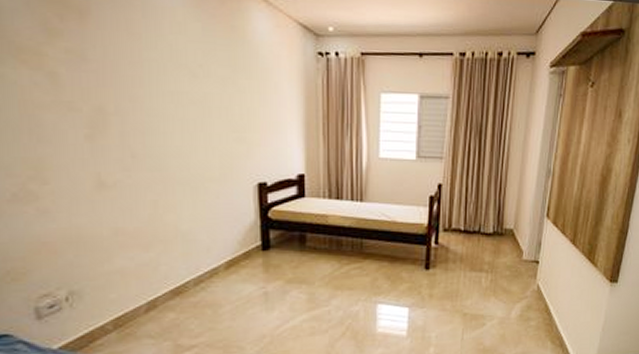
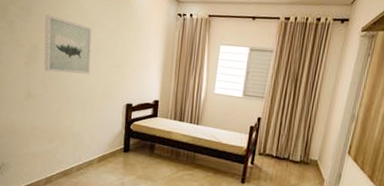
wall art: none [110,60,197,147] -> present [44,14,92,74]

